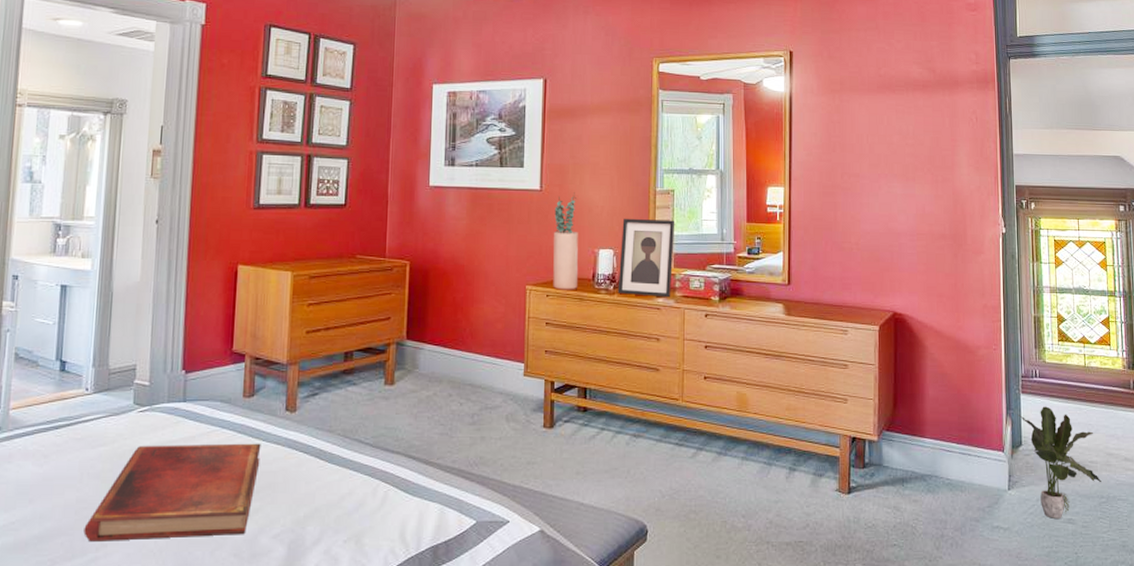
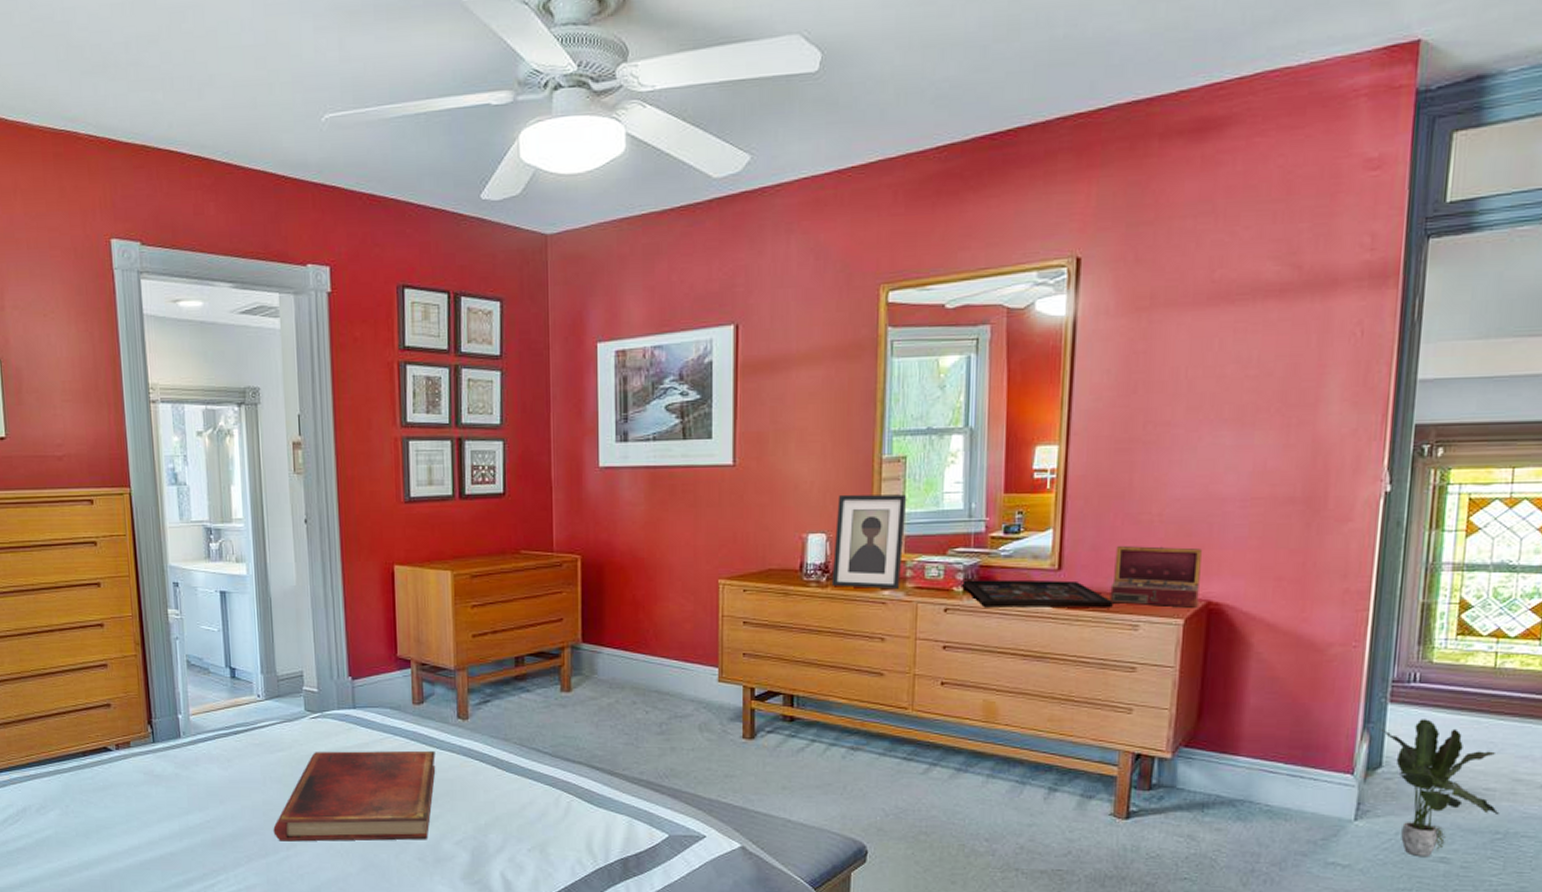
vase: present [552,192,579,291] -> none [750,466,783,585]
decorative tray: none [717,291,828,317] -> present [960,579,1113,609]
wooden box: none [826,266,888,317] -> present [1110,545,1202,608]

